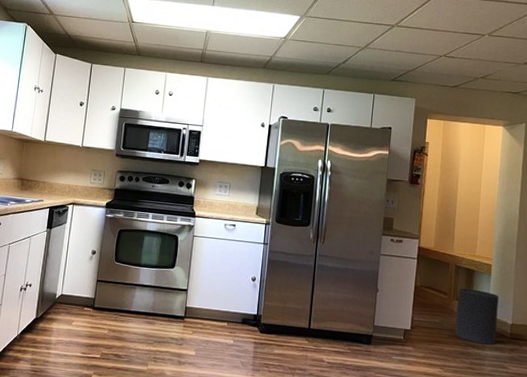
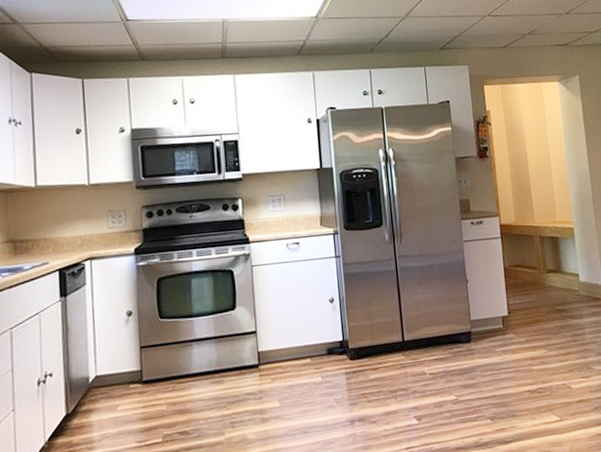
trash can: present [455,288,499,345] -> none [547,257,592,313]

